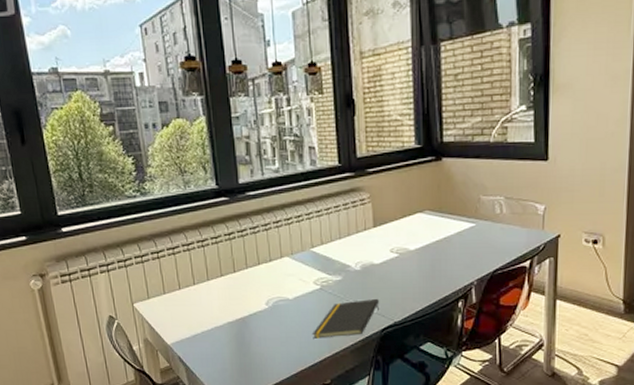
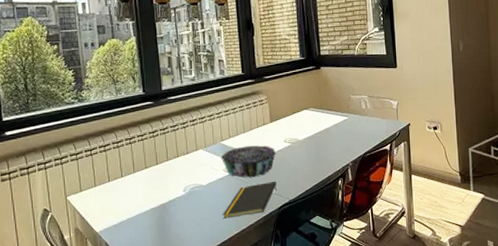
decorative bowl: none [310,254,380,293] -> present [220,145,276,178]

